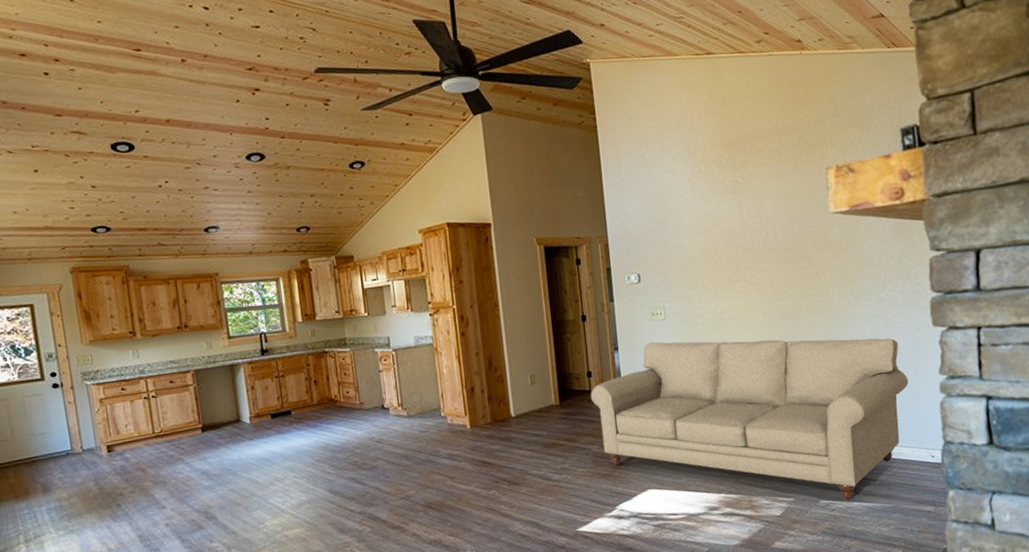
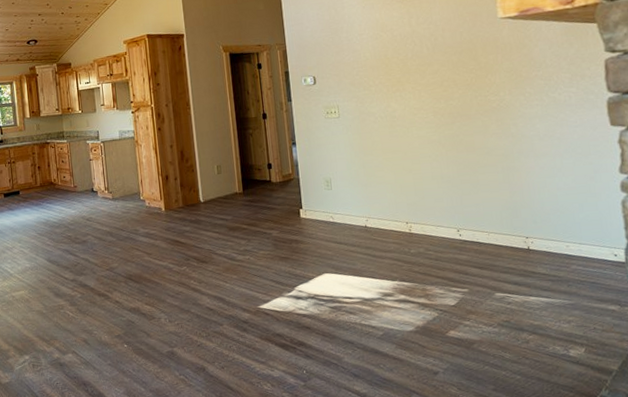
sofa: present [590,338,909,501] -> none [270,136,586,295]

